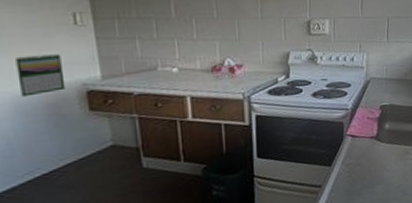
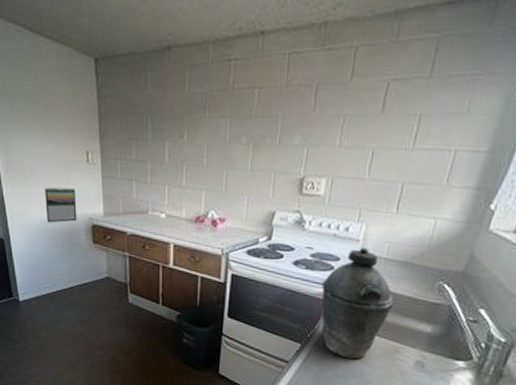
kettle: none [340,72,398,170] -> present [320,247,394,360]

